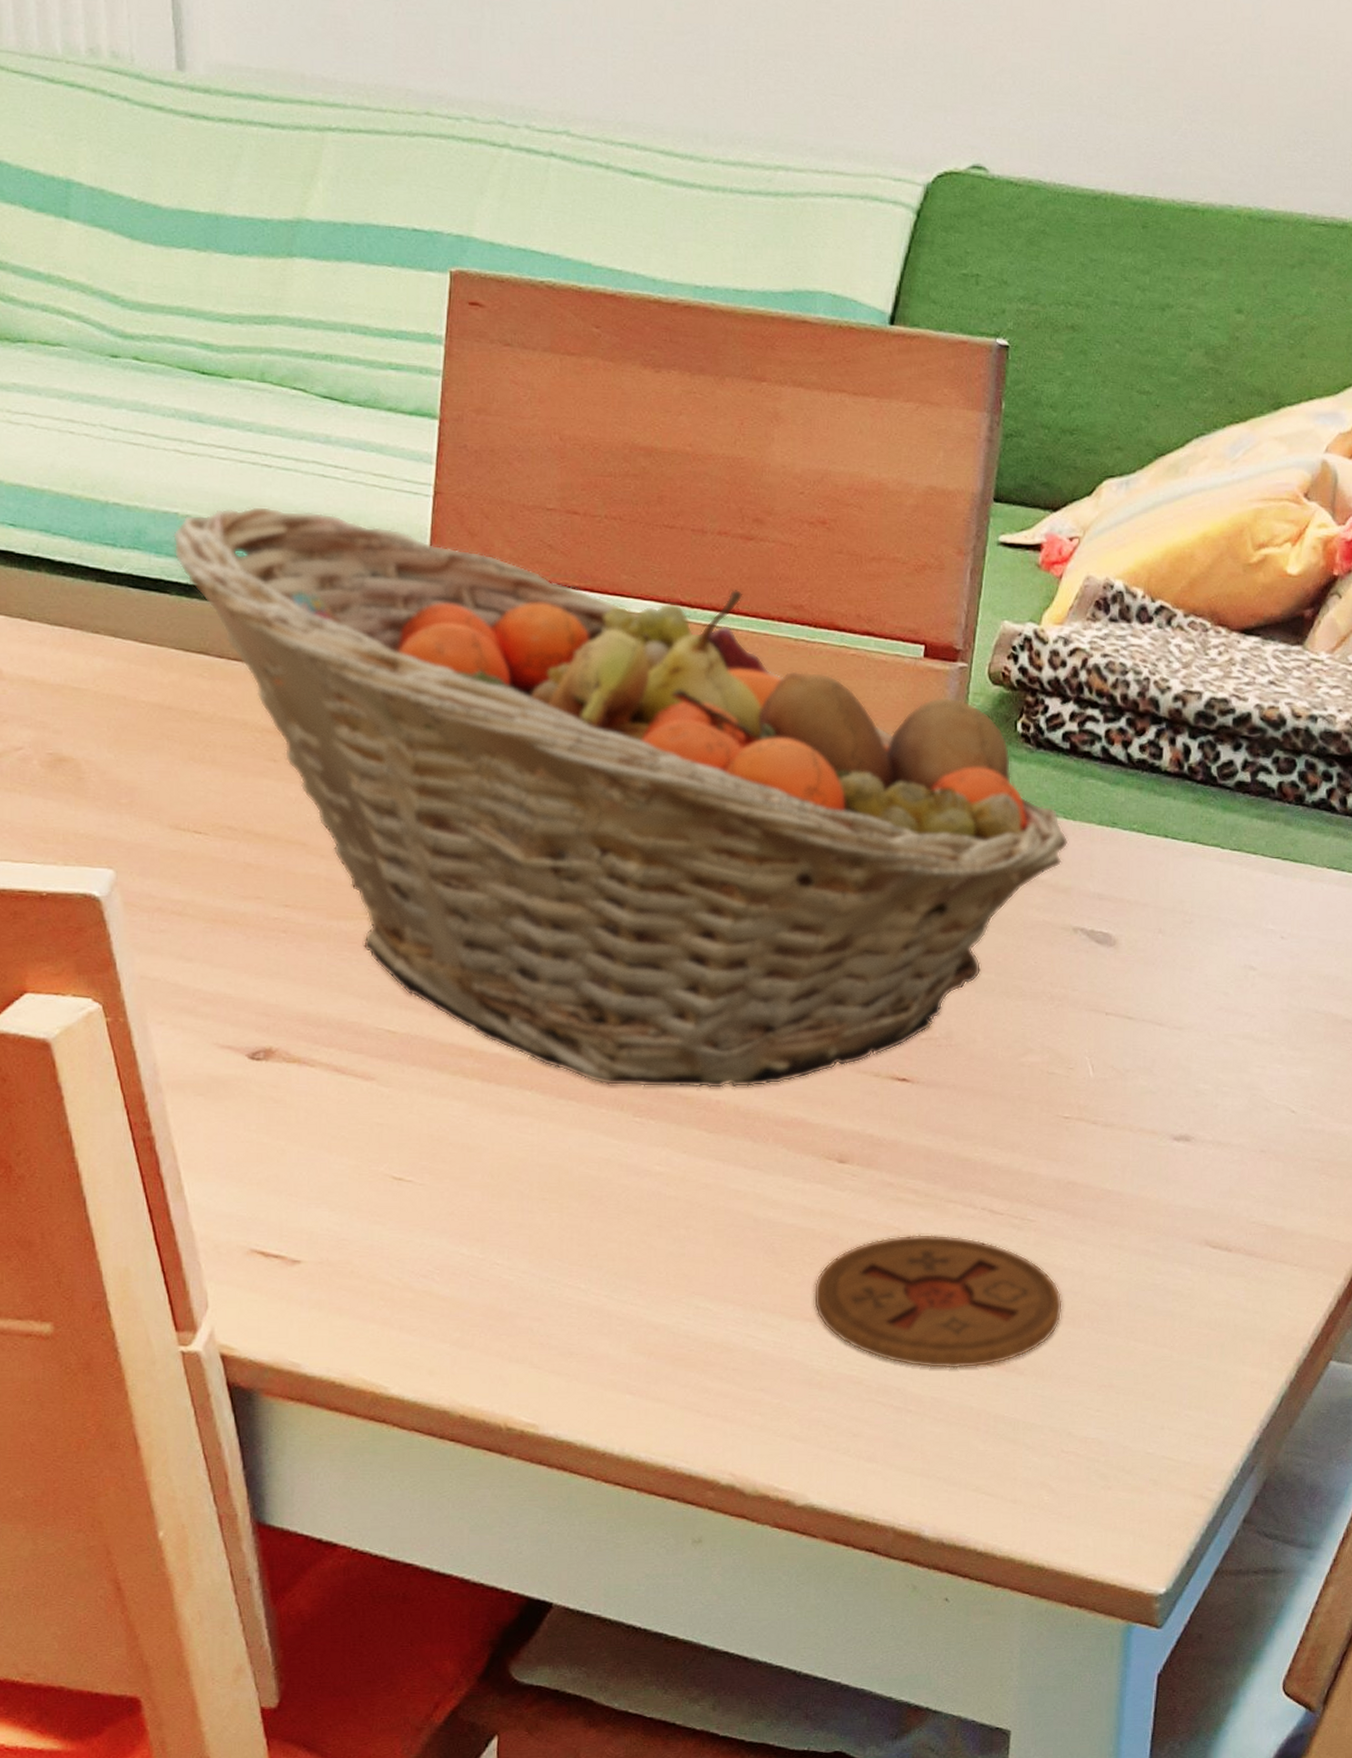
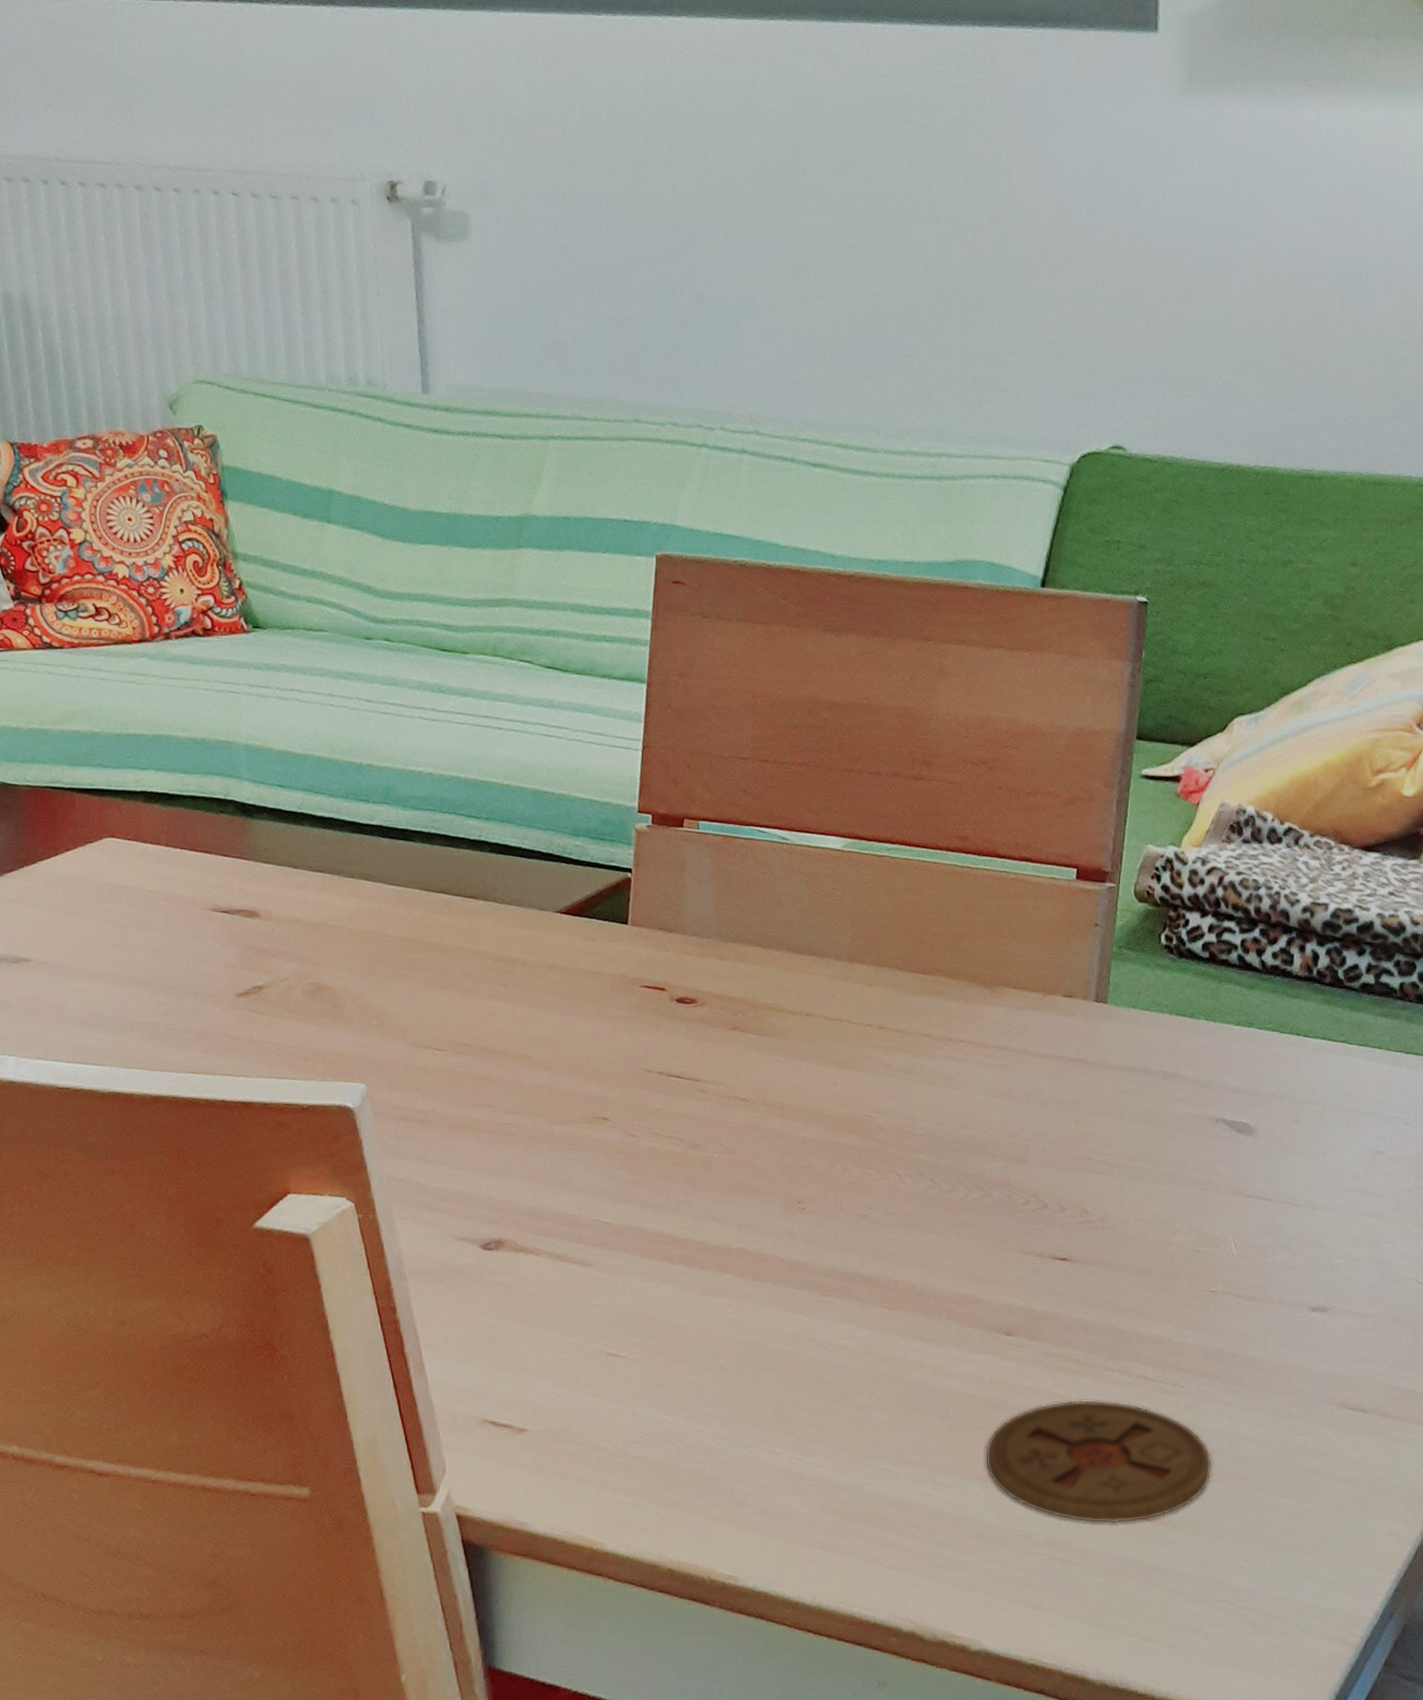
fruit basket: present [172,505,1069,1089] -> none [417,763,1210,1270]

